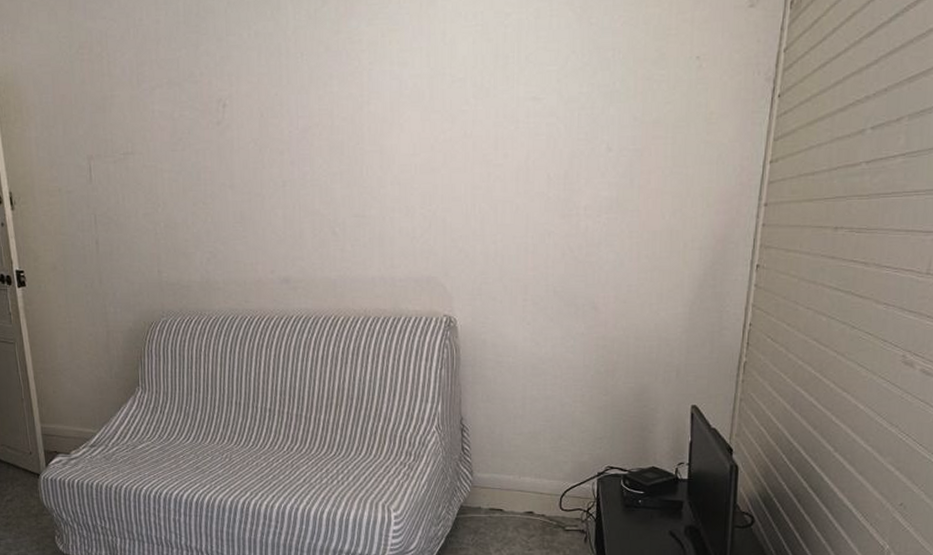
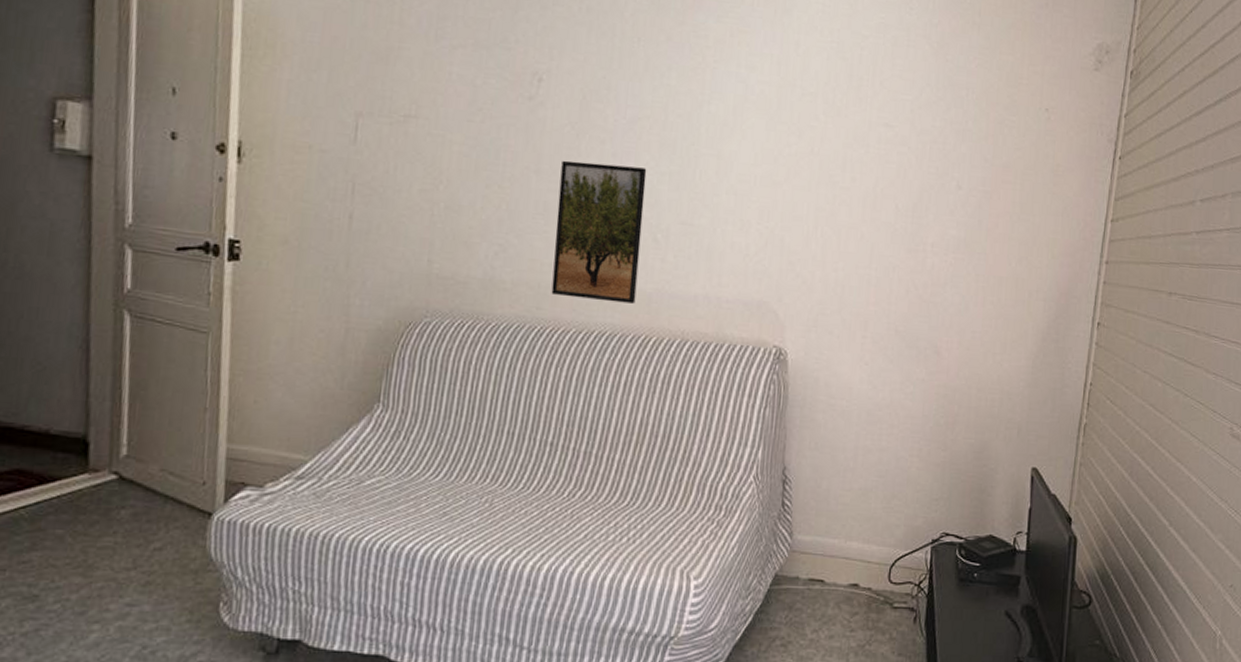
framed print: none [250,171,323,291] -> present [551,160,647,304]

